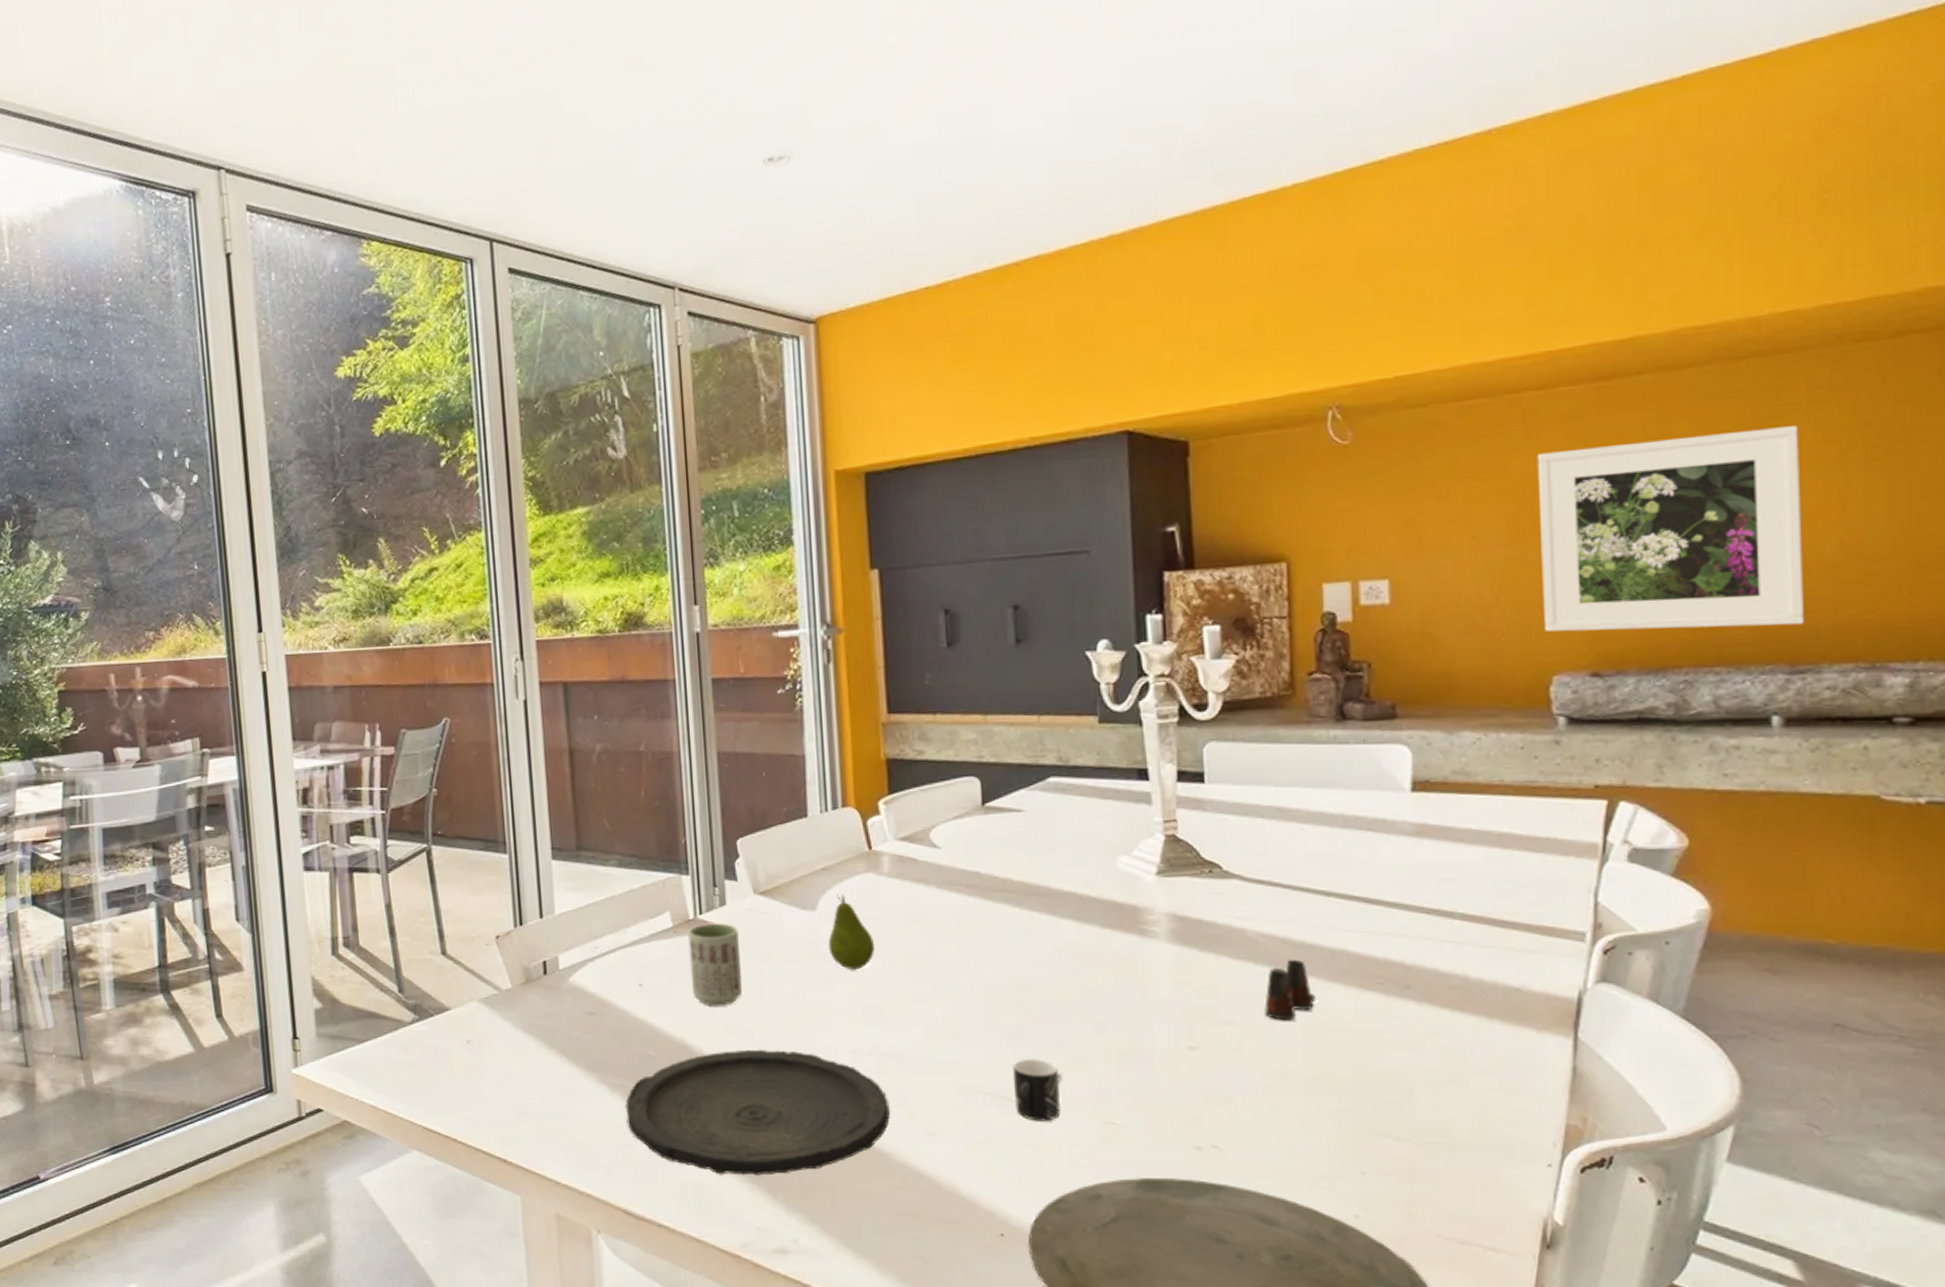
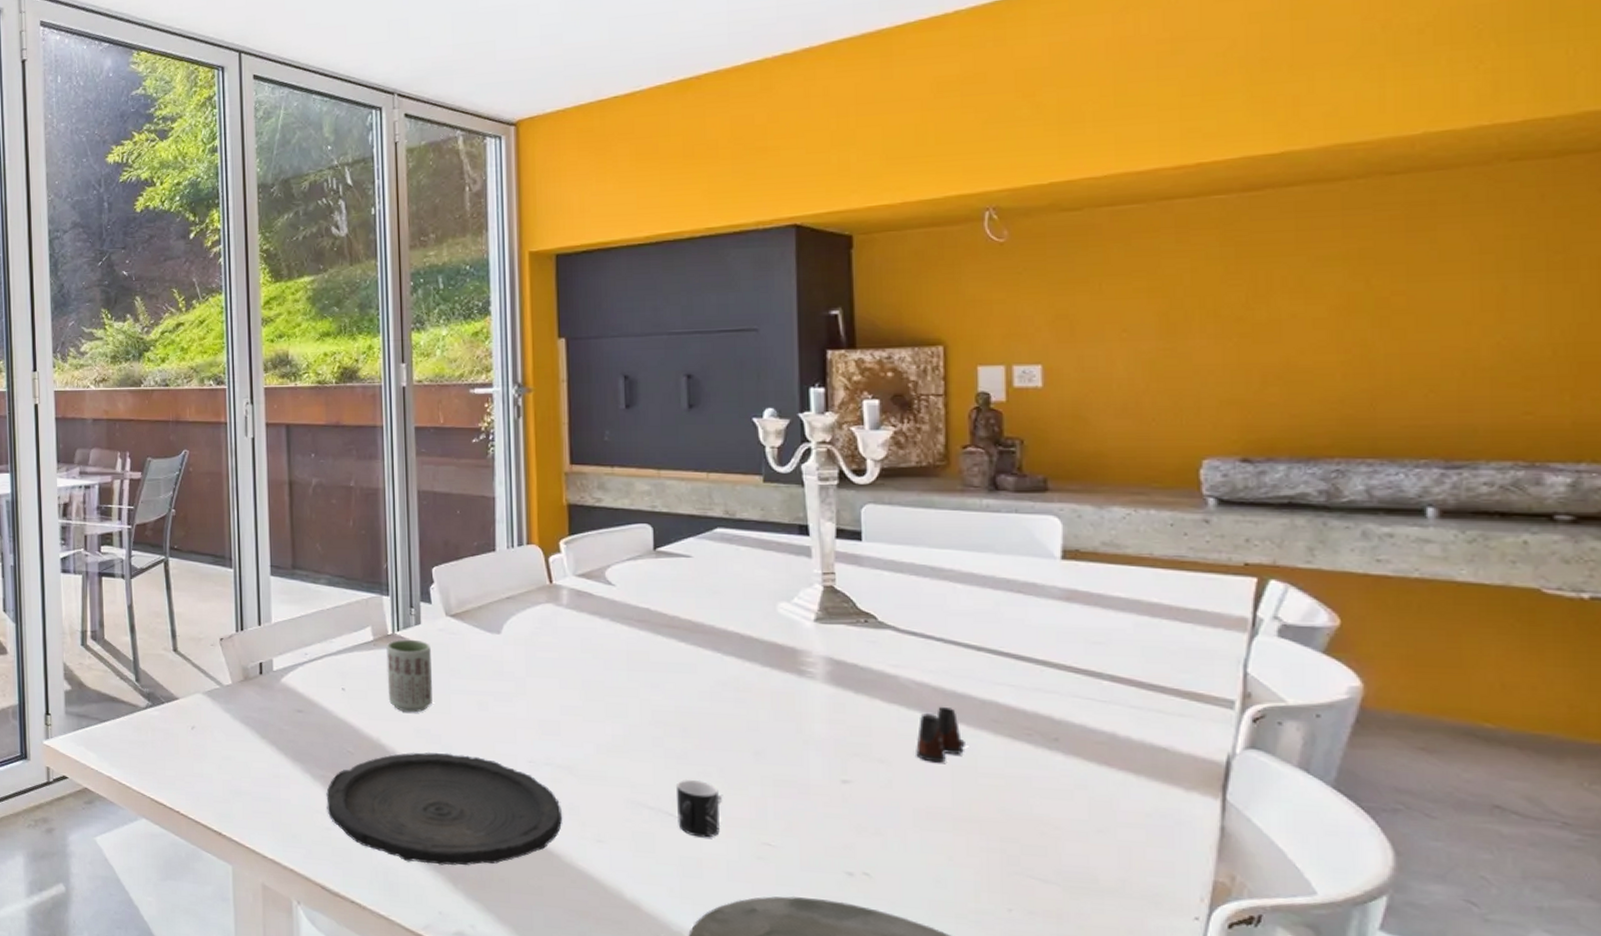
fruit: present [828,893,876,969] -> none [510,620,553,688]
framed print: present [1537,426,1804,632] -> none [1188,237,1460,423]

